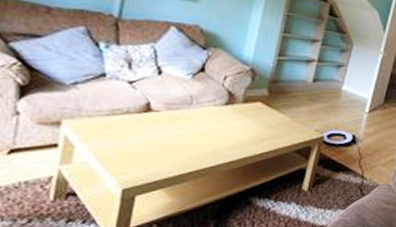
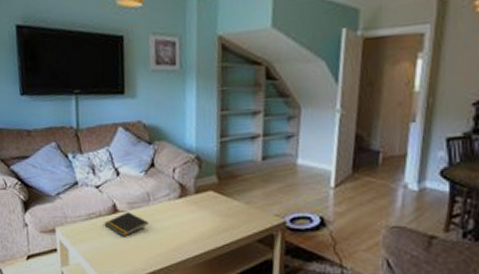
notepad: none [130,112,187,136] -> present [104,212,150,236]

